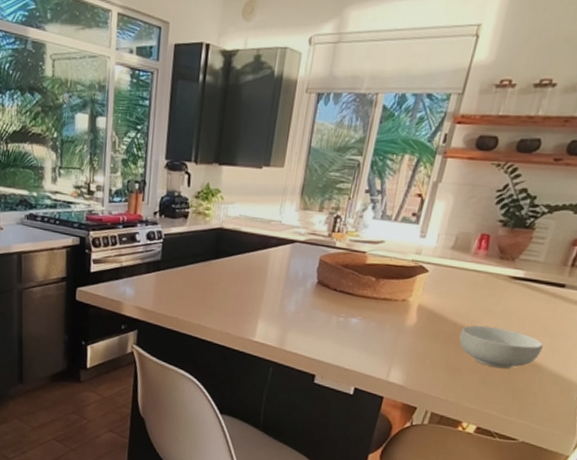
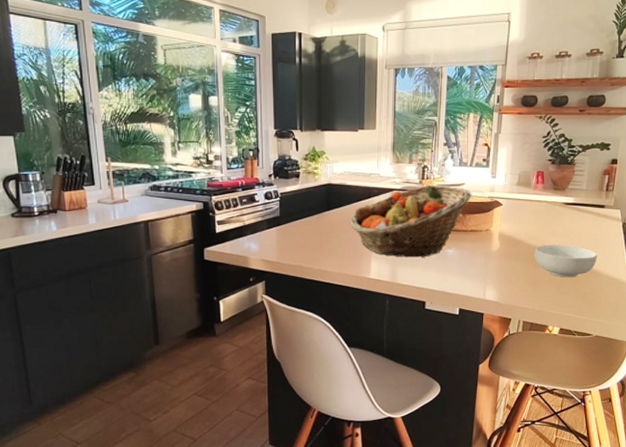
fruit basket: none [238,239,392,325] -> present [349,185,472,258]

